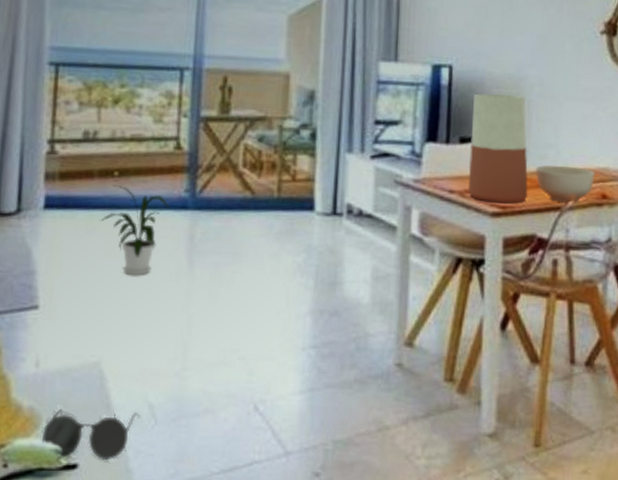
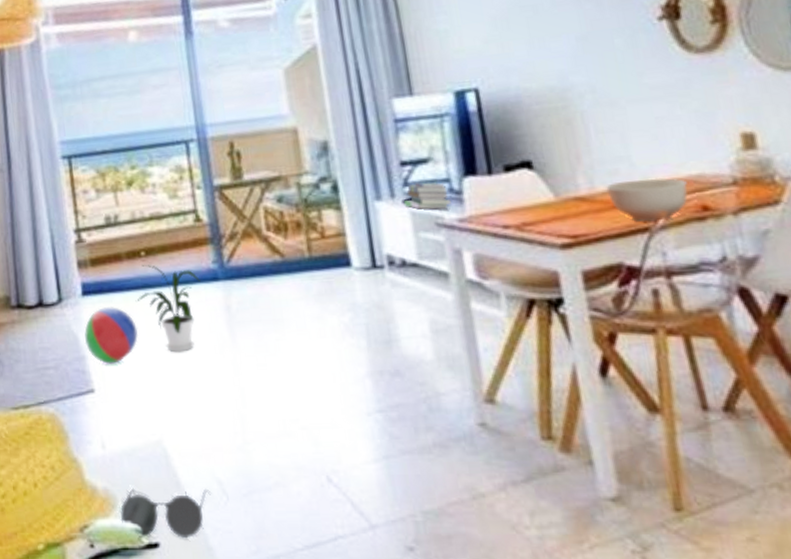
beach ball: none [37,223,97,281] -> present [84,307,139,364]
books: none [370,142,411,169] -> present [403,181,451,210]
vase: present [468,93,528,204] -> none [511,108,604,233]

